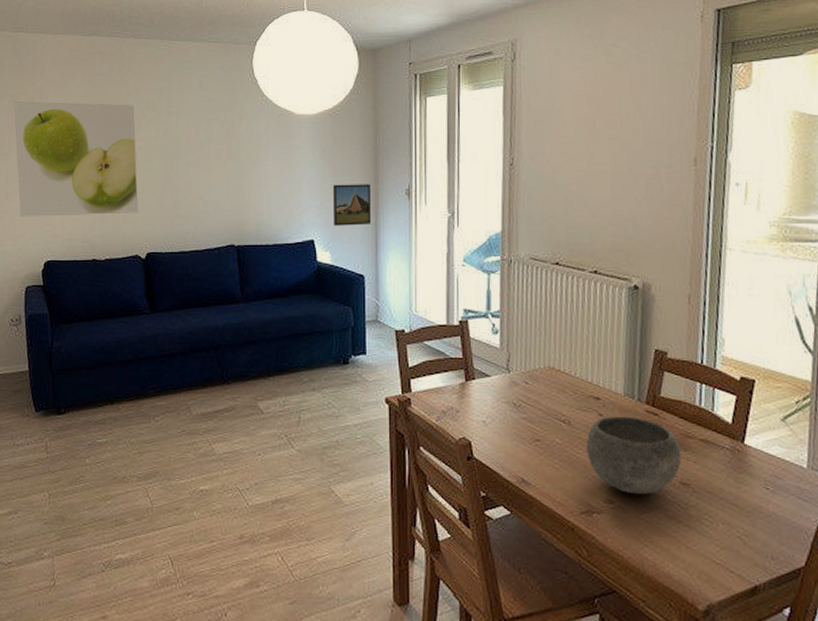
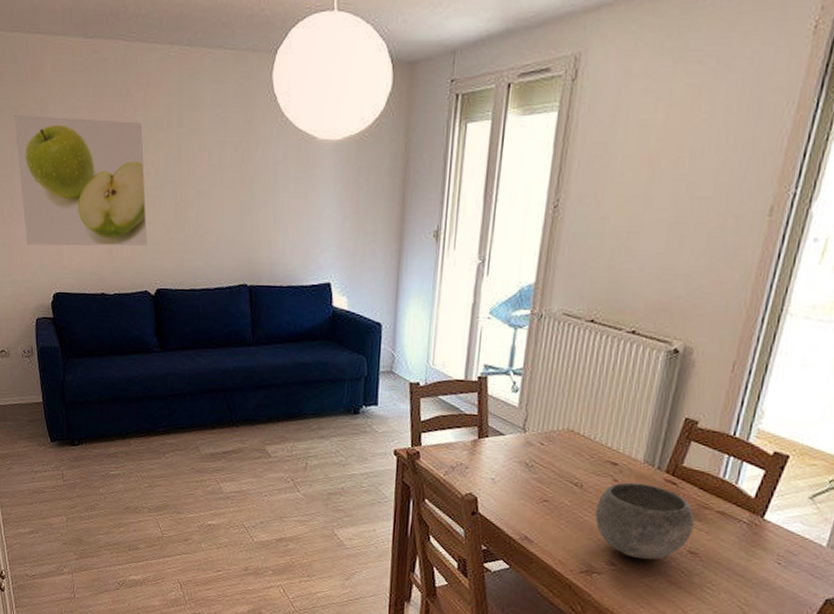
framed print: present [332,184,372,226] -> none [352,222,396,270]

